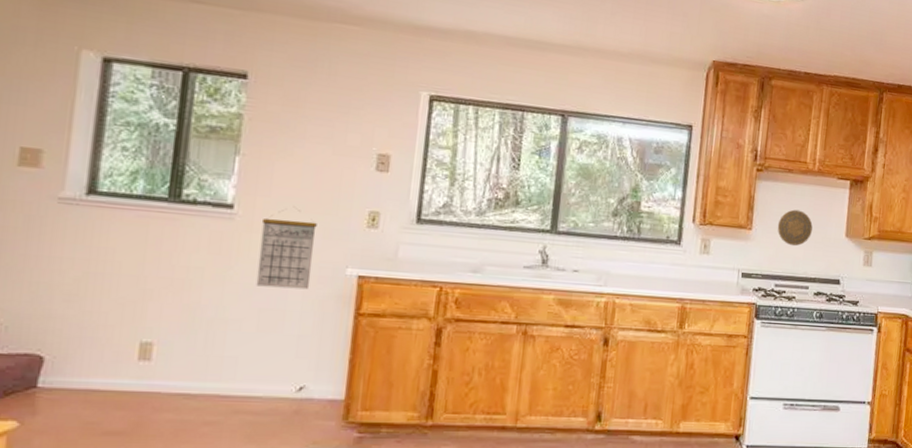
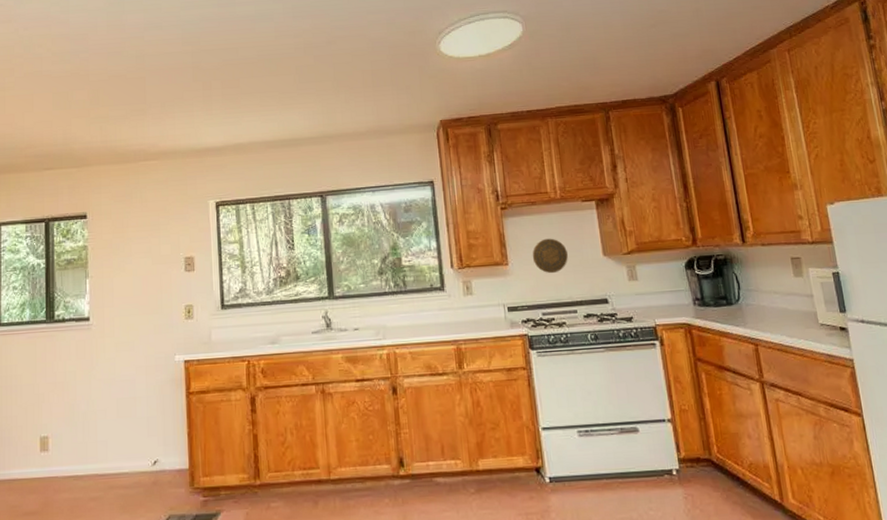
calendar: present [256,210,317,290] -> none [111,313,150,380]

